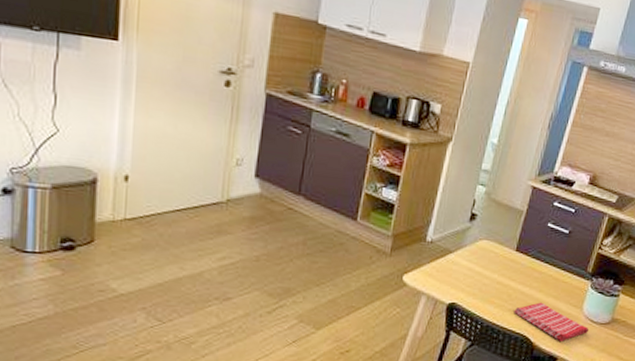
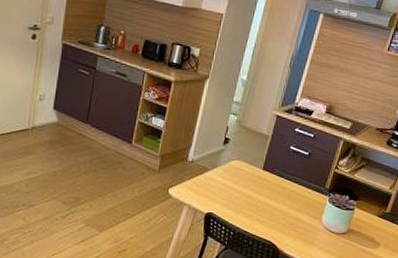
dish towel: present [514,302,590,341] -> none [261,213,328,248]

